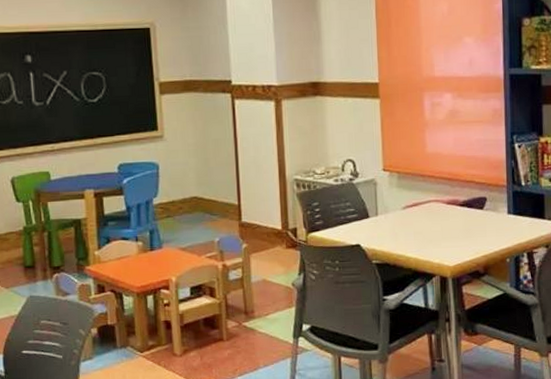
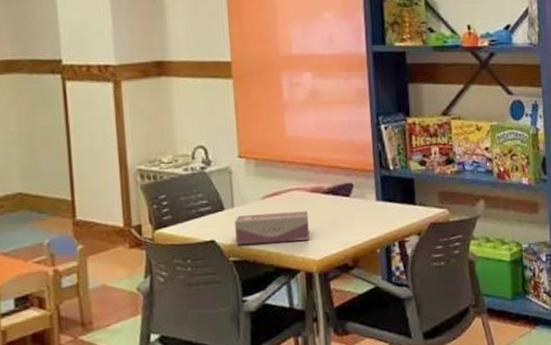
tissue box: none [378,221,445,250] -> present [234,211,310,245]

